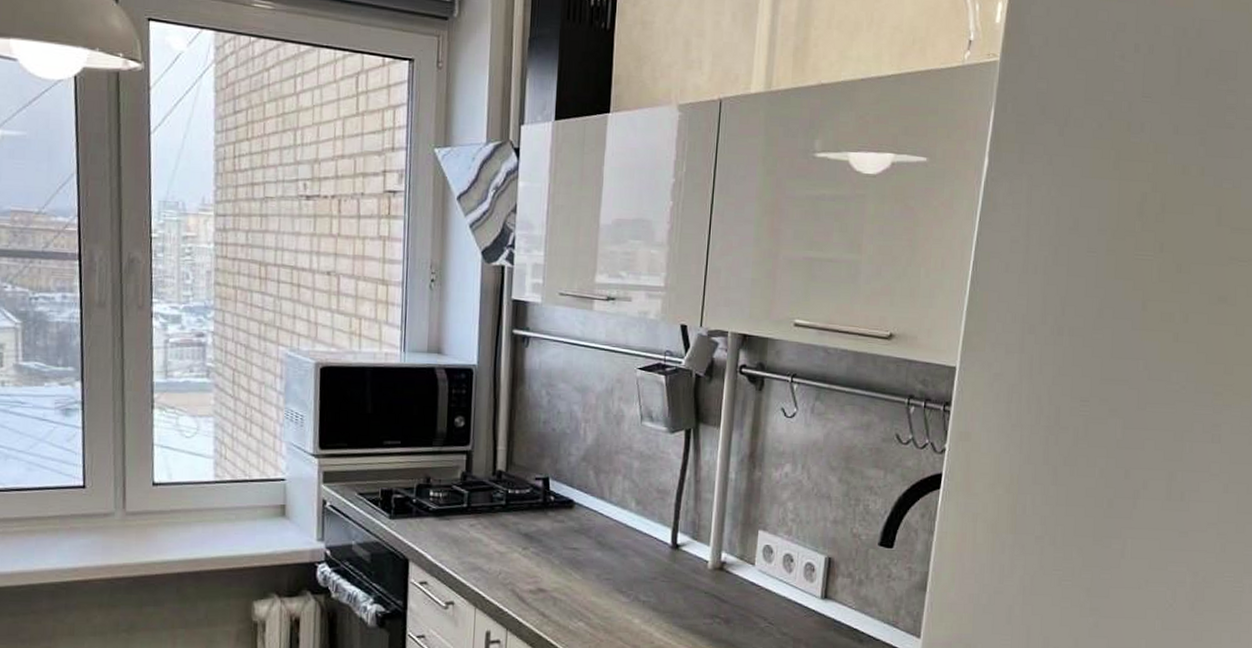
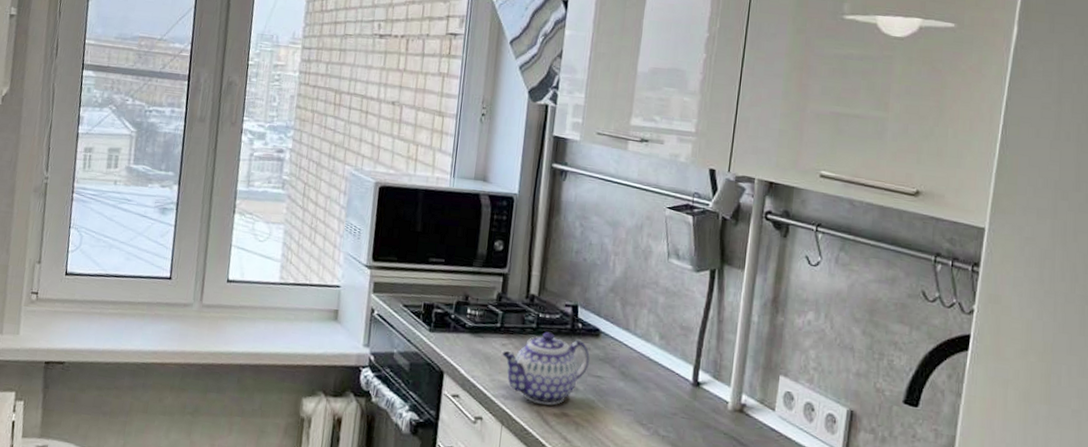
teapot: none [471,508,564,582] -> present [502,331,590,405]

